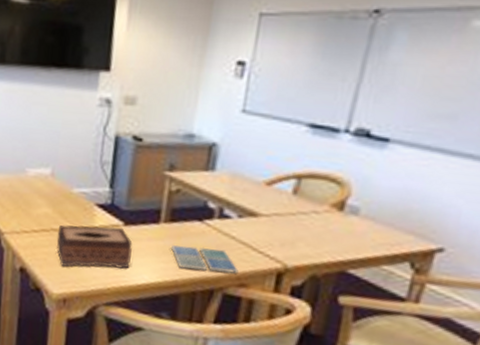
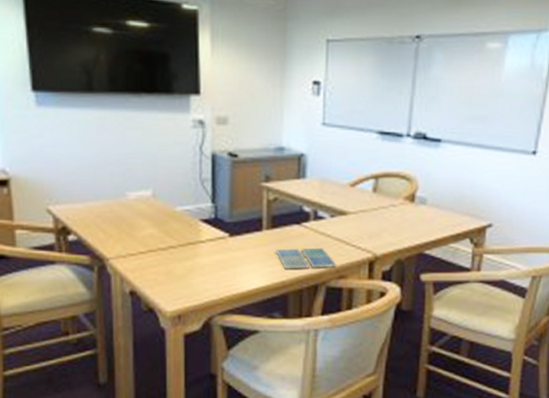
tissue box: present [56,224,133,269] -> none [165,239,239,284]

